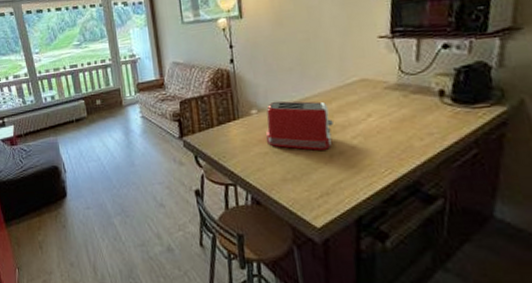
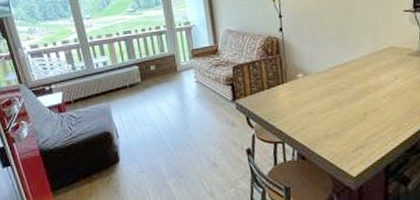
toaster: present [266,100,333,151] -> none [310,65,367,110]

